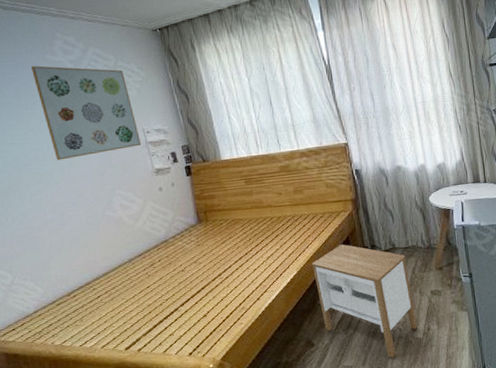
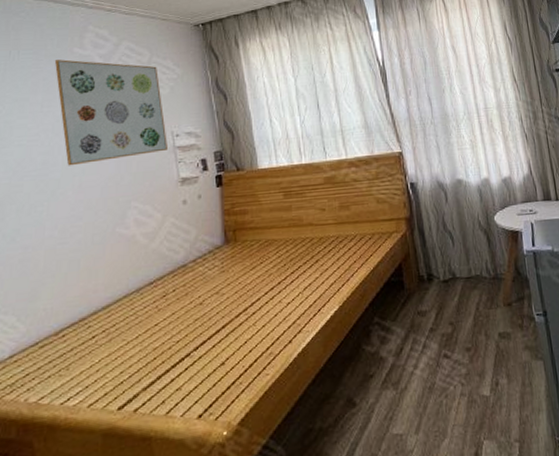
nightstand: present [311,244,417,358] -> none [356,272,483,423]

